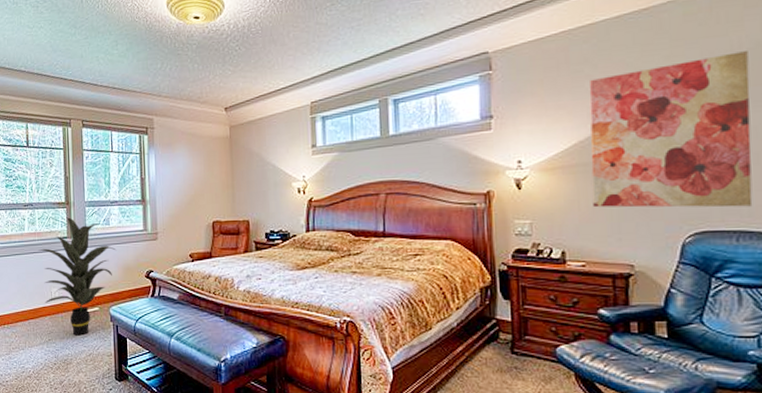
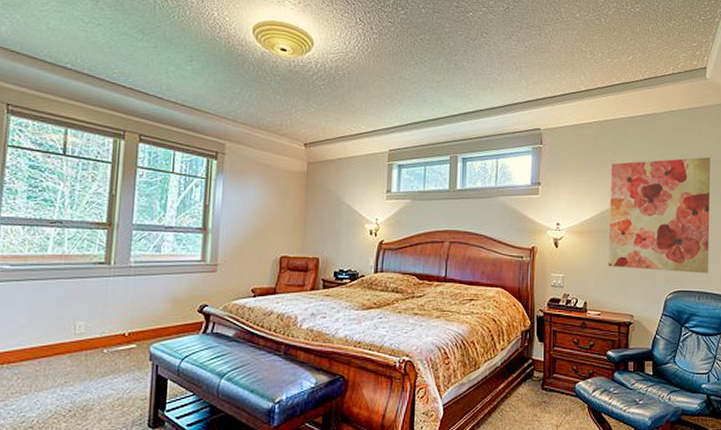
indoor plant: present [38,217,117,336] -> none [63,240,167,377]

